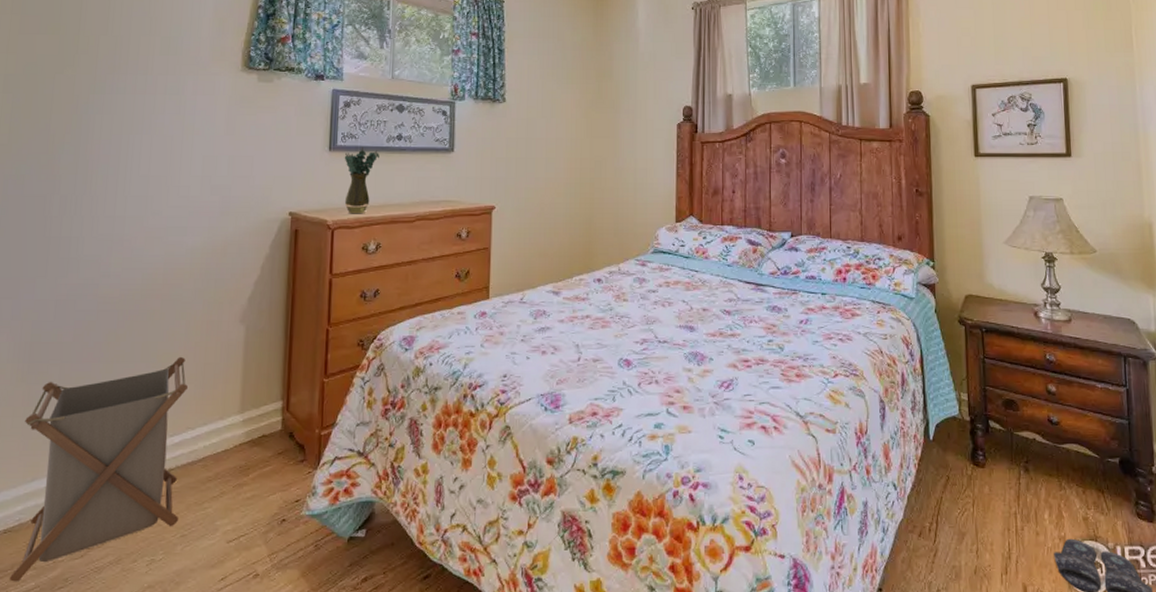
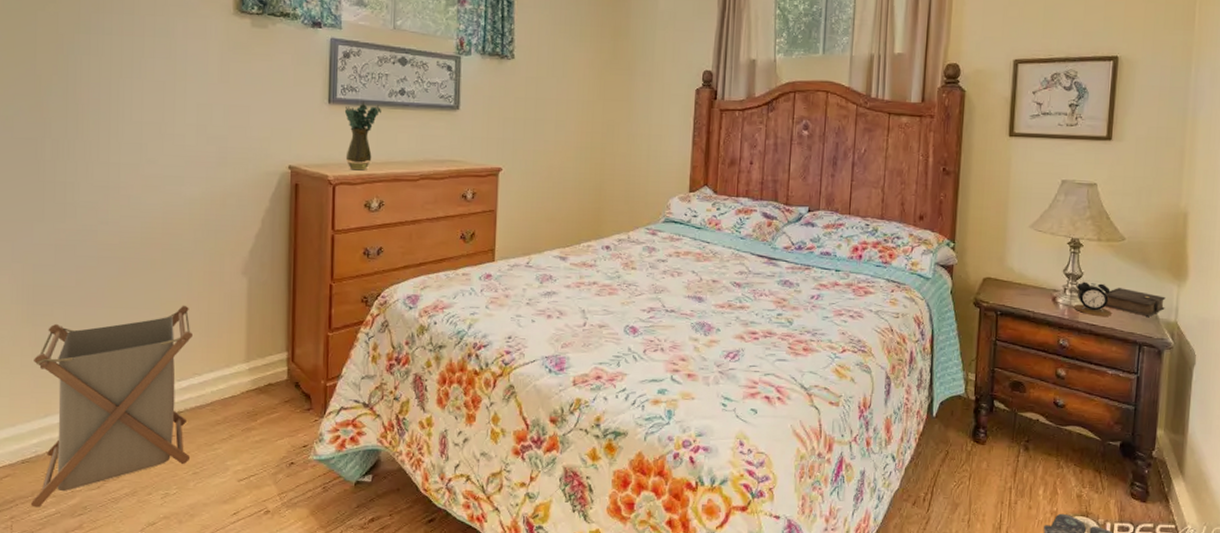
alarm clock: none [1055,292,1093,329] -> present [1073,279,1112,316]
book: none [1083,300,1144,327] -> present [1104,288,1166,317]

